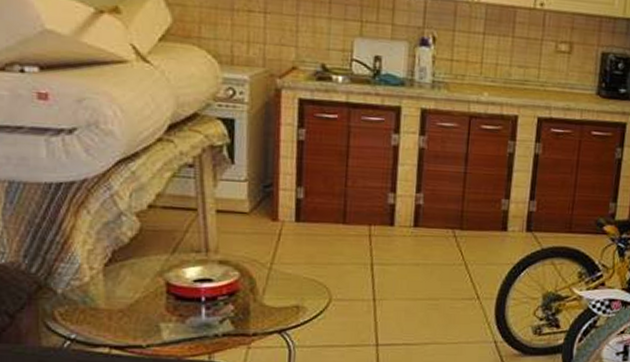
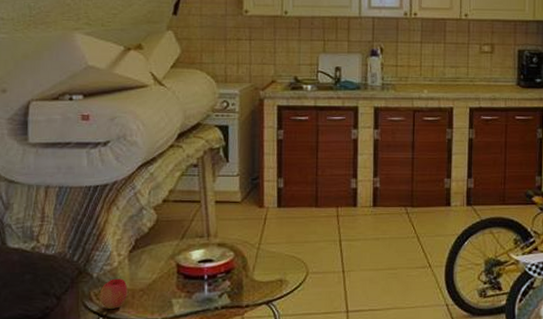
apple: none [65,296,103,332] -> present [99,278,128,309]

